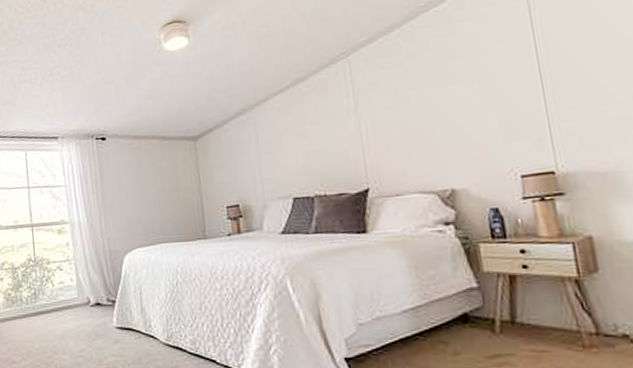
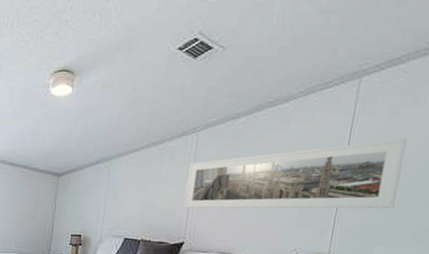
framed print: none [348,13,618,147] -> present [183,138,407,209]

